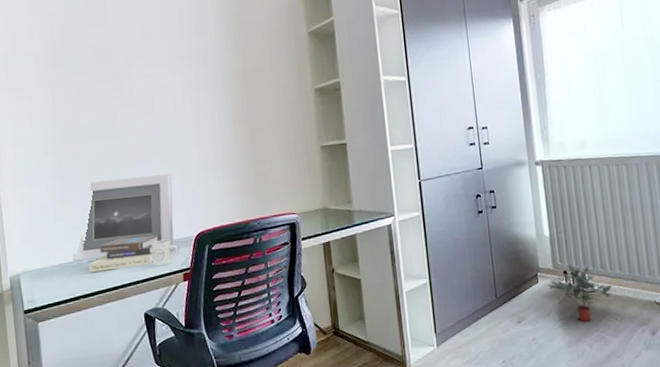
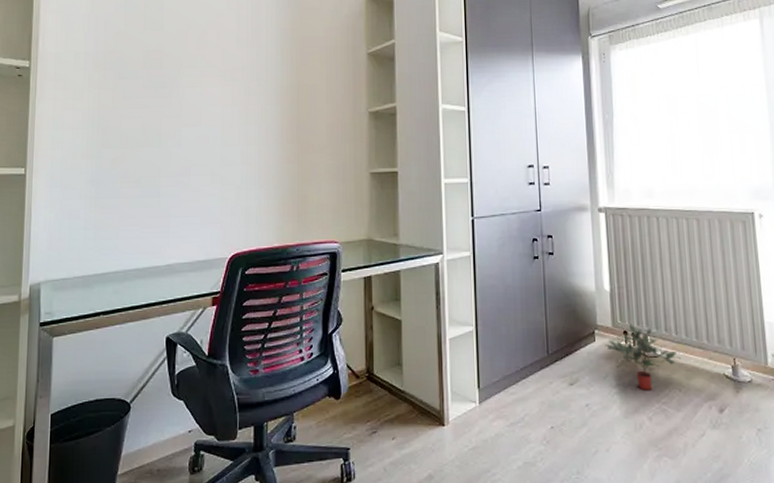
picture frame: present [72,174,174,261] -> none [98,189,212,274]
books: present [88,235,159,273] -> none [113,253,191,288]
mug: present [151,239,179,267] -> none [181,258,210,287]

